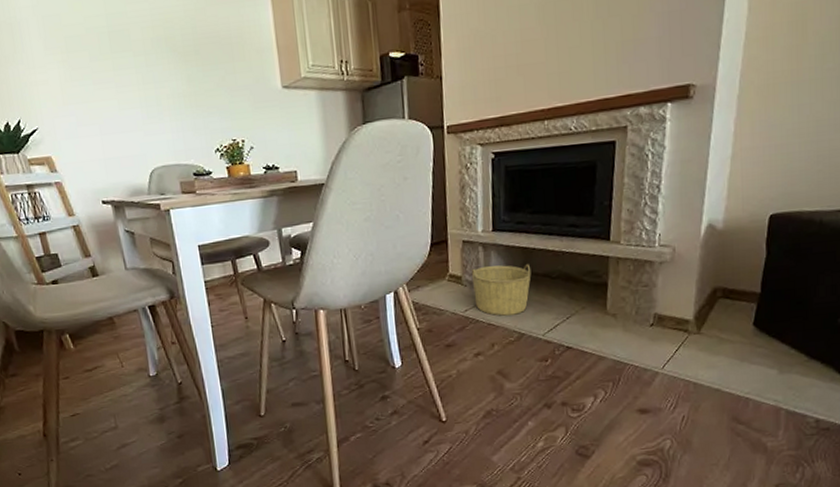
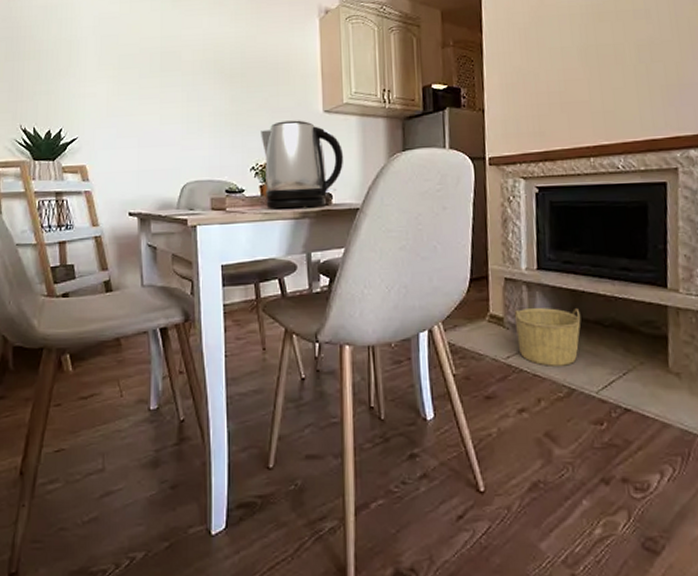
kettle: none [221,97,306,190] -> present [261,120,344,209]

